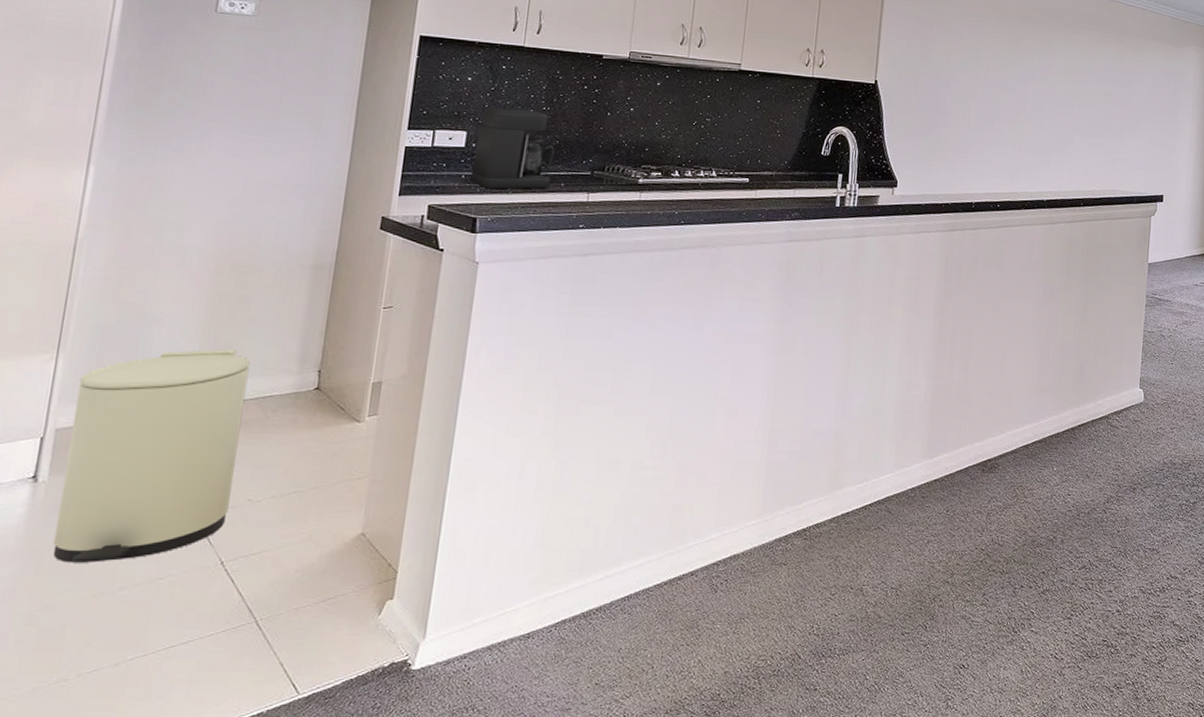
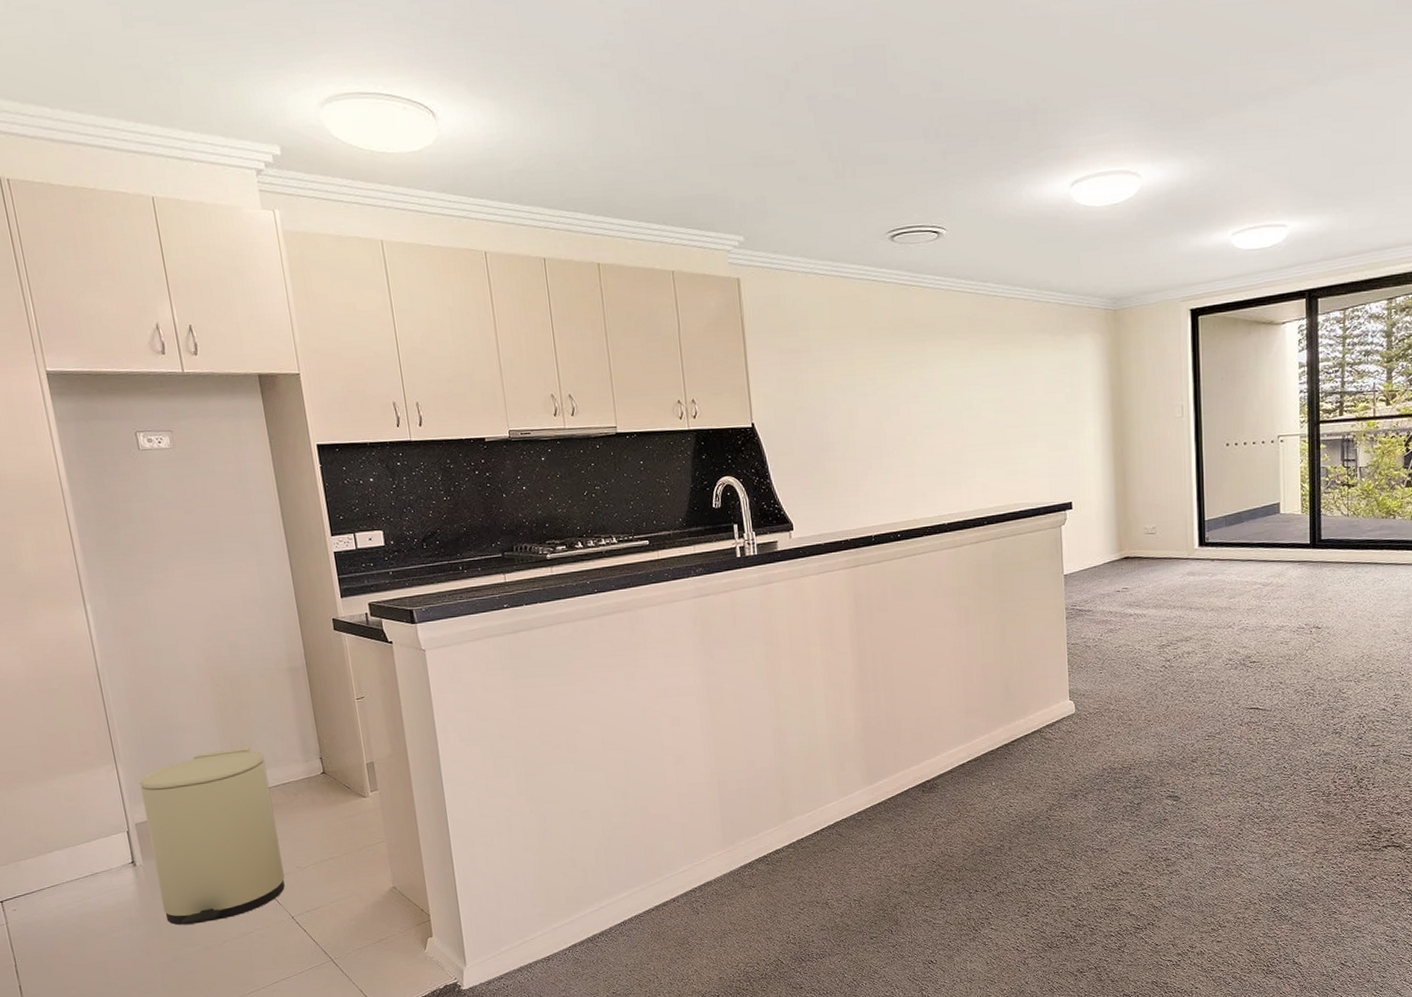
coffee maker: present [470,107,555,189] -> none [390,501,469,582]

